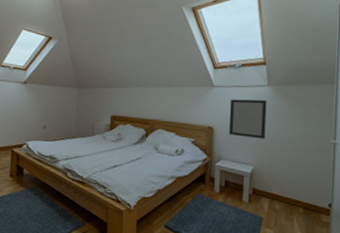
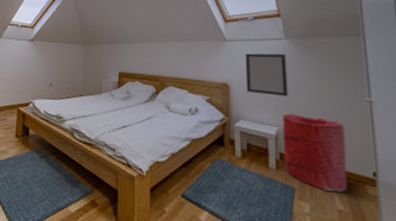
laundry hamper: none [256,154,310,220] -> present [282,113,348,192]

